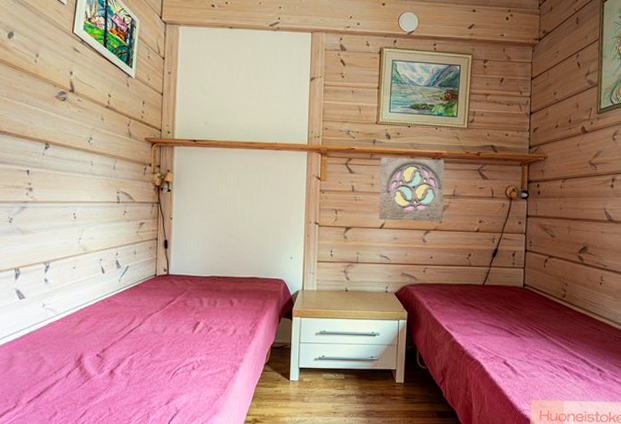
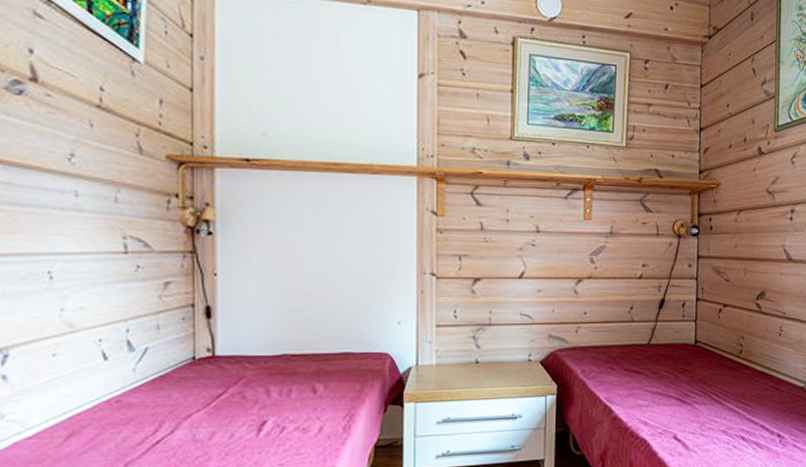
wall ornament: present [379,157,444,223] -> none [517,184,599,268]

